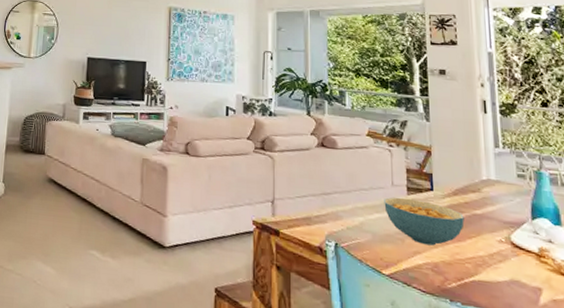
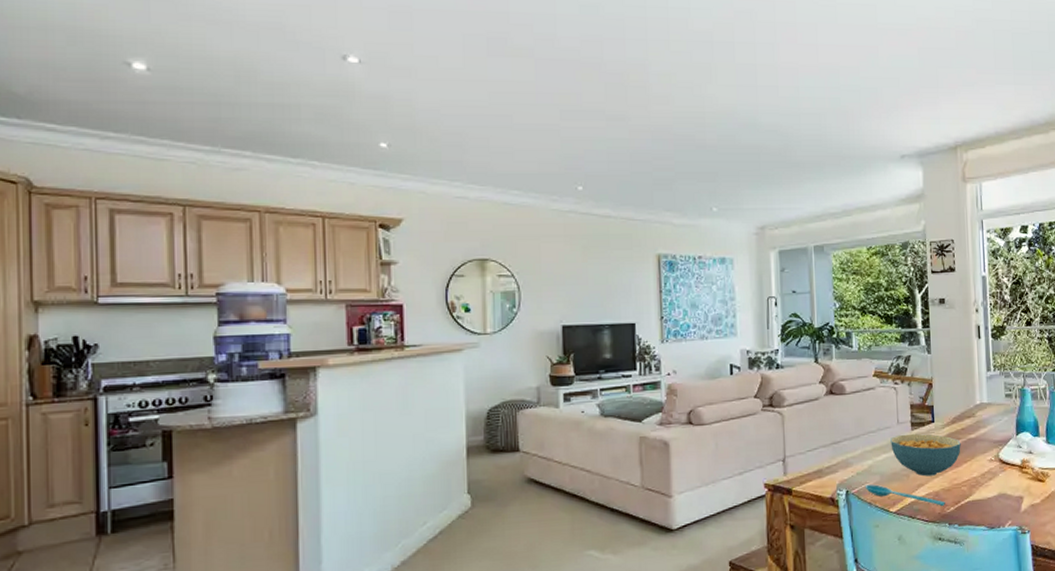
spoon: none [355,241,446,279] -> present [865,484,945,506]

